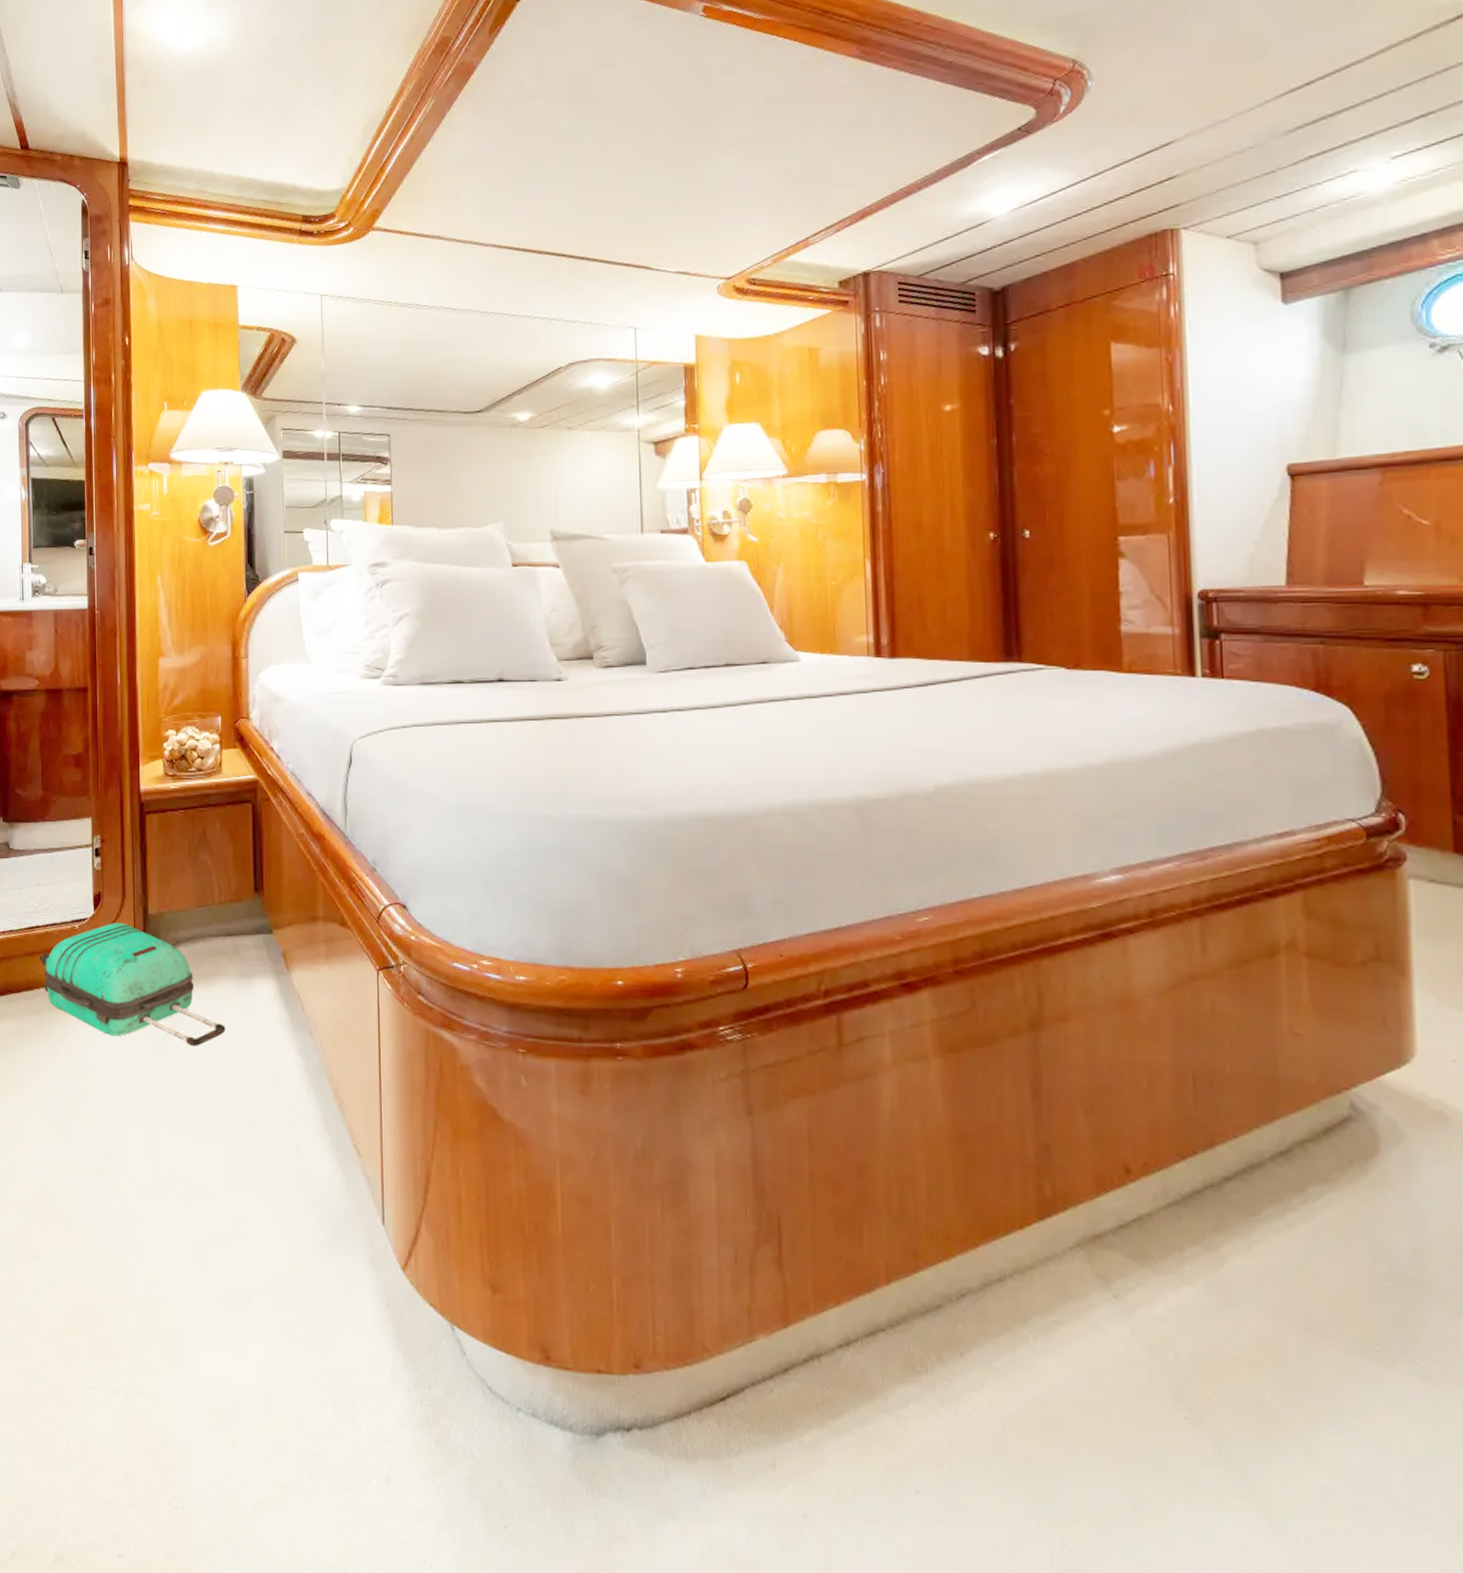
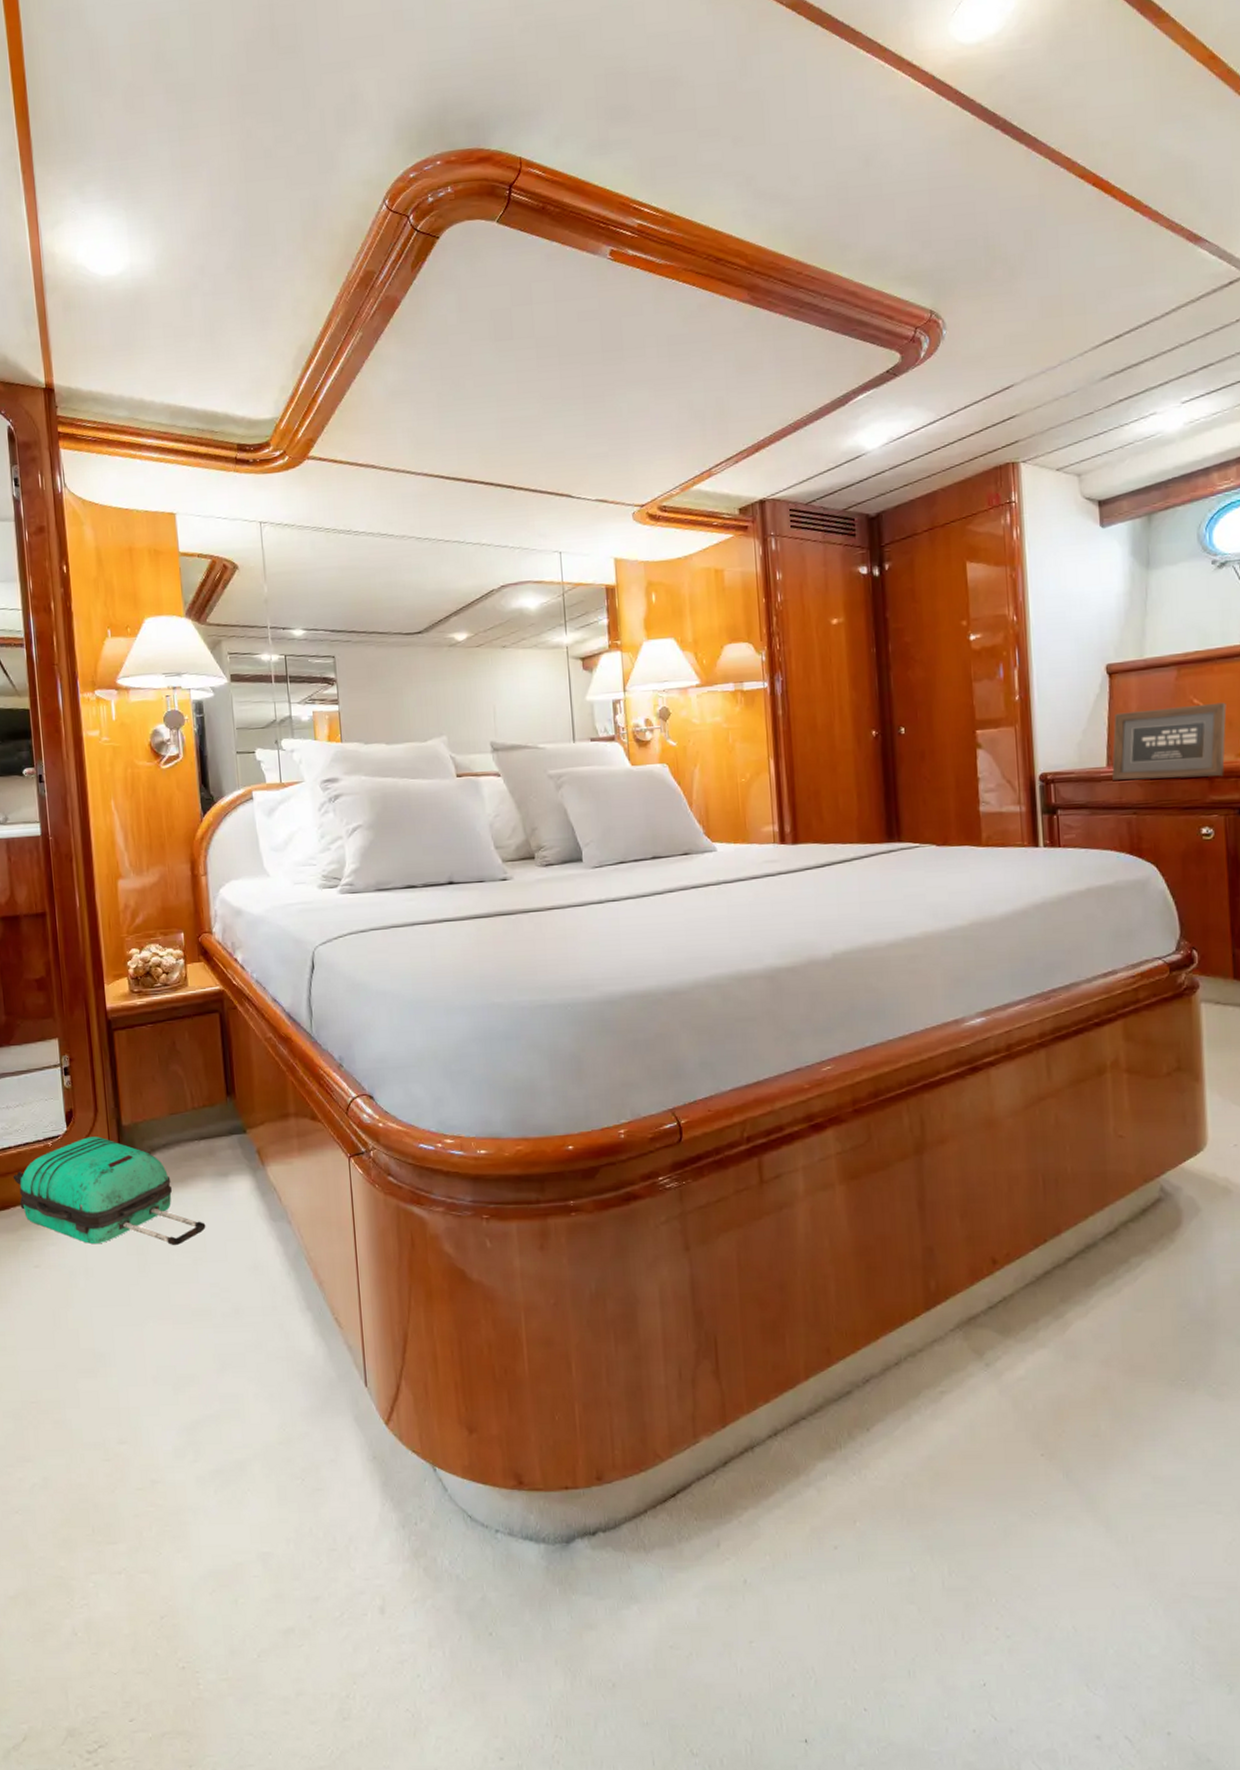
picture frame: none [1293,513,1448,604] -> present [1112,702,1227,782]

